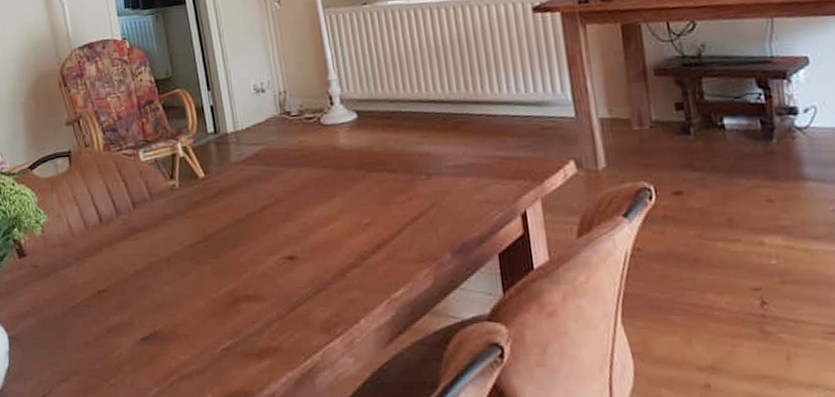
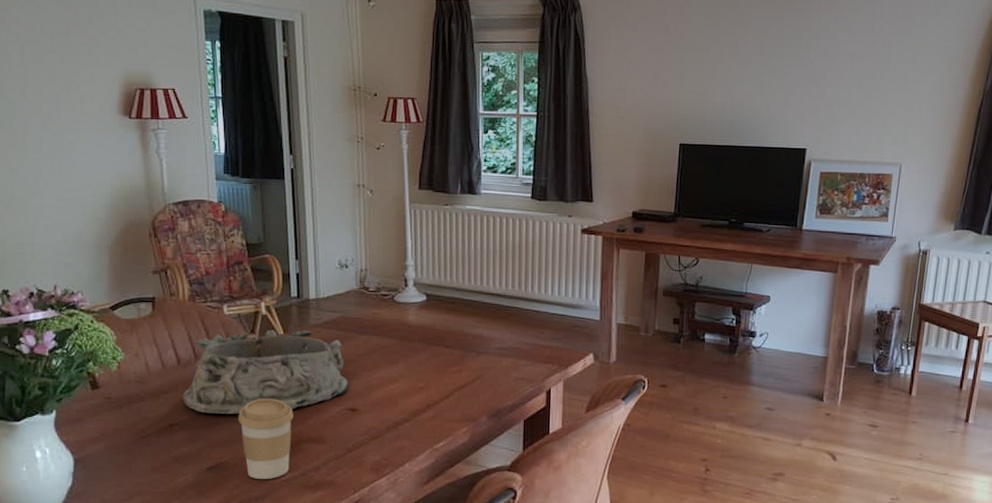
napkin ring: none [108,169,283,276] -> present [183,330,349,414]
coffee cup: none [167,252,229,349] -> present [238,398,293,479]

